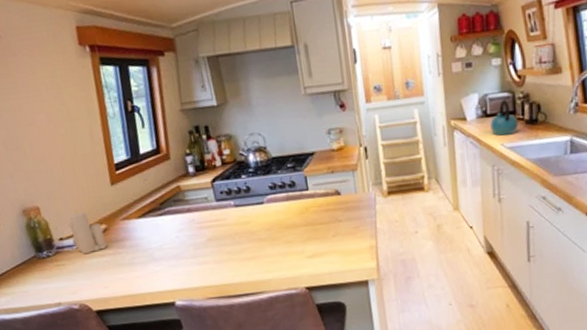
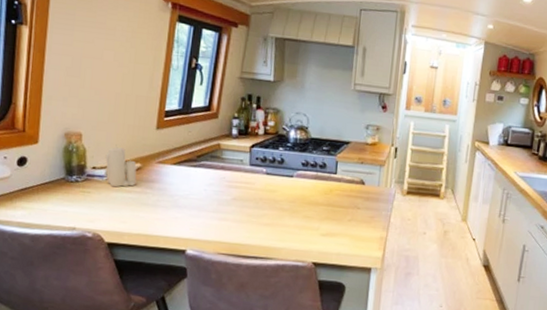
kettle: present [490,100,519,137] -> none [508,134,533,167]

